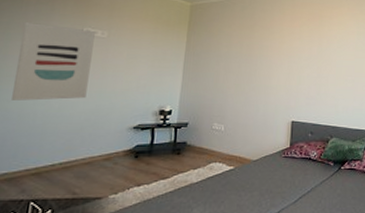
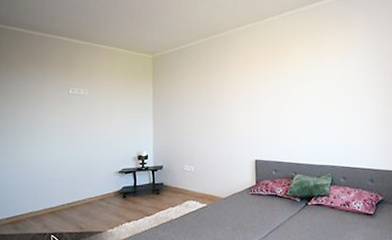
wall art: present [12,22,95,101] -> none [26,87,79,153]

